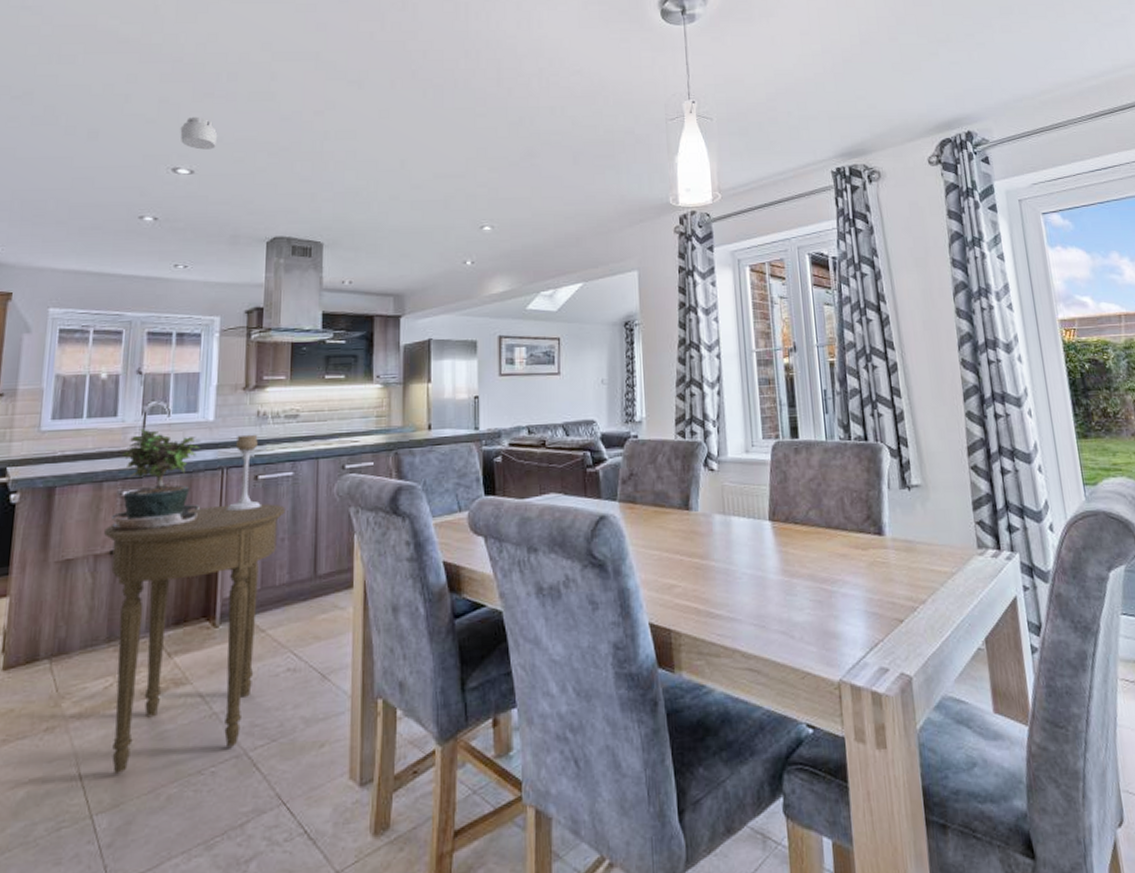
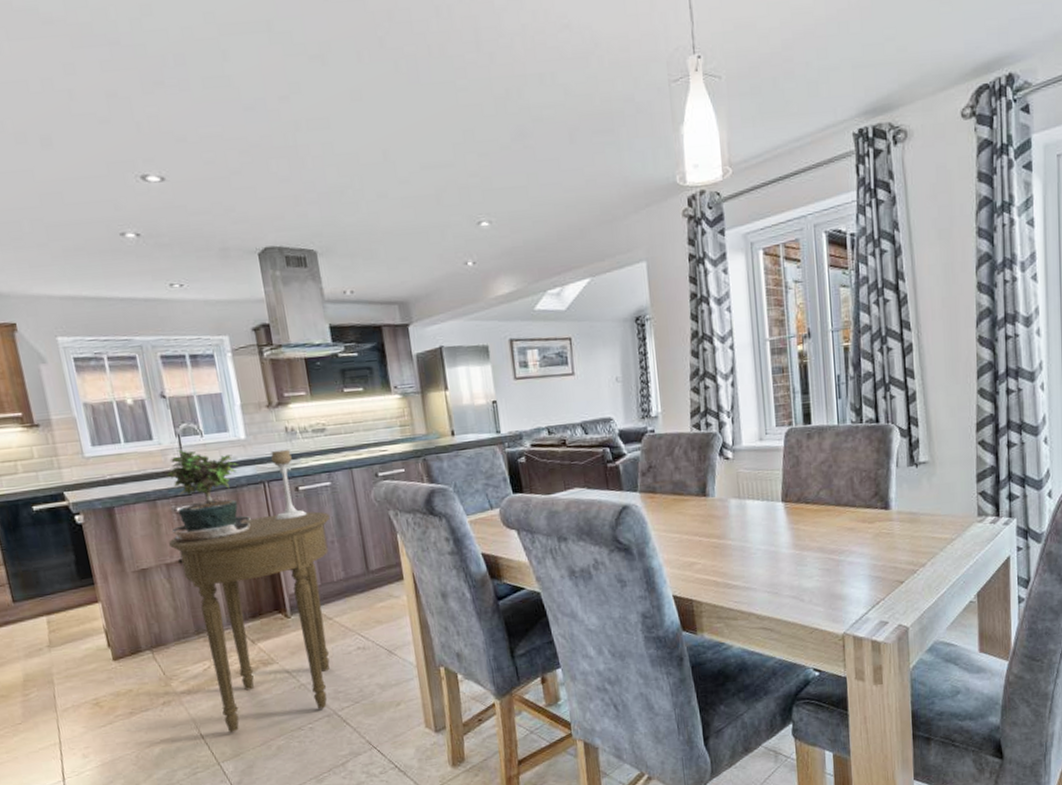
smoke detector: present [180,116,218,150] -> none [137,112,181,152]

